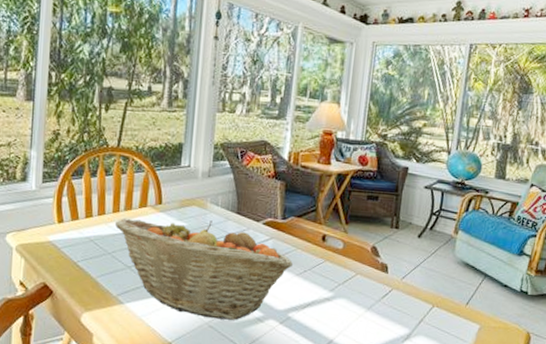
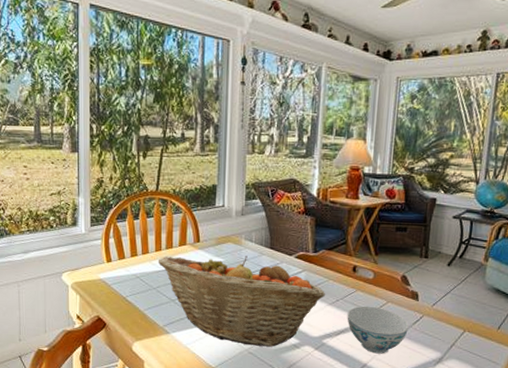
bowl: none [314,277,378,330] -> present [347,305,409,354]

